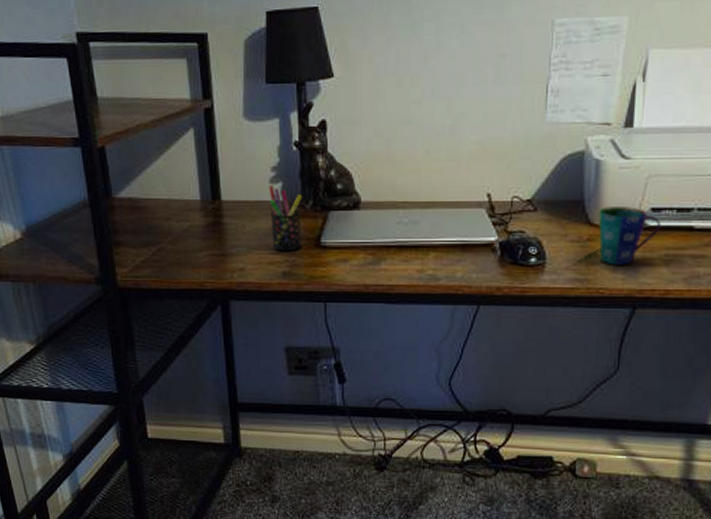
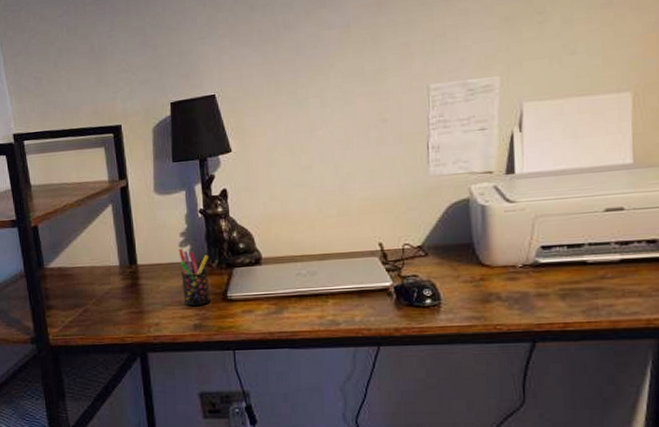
cup: present [598,207,661,265] -> none [489,246,553,302]

